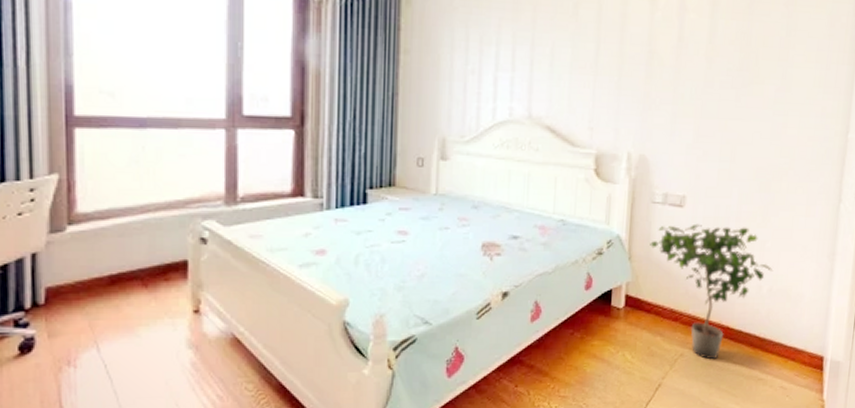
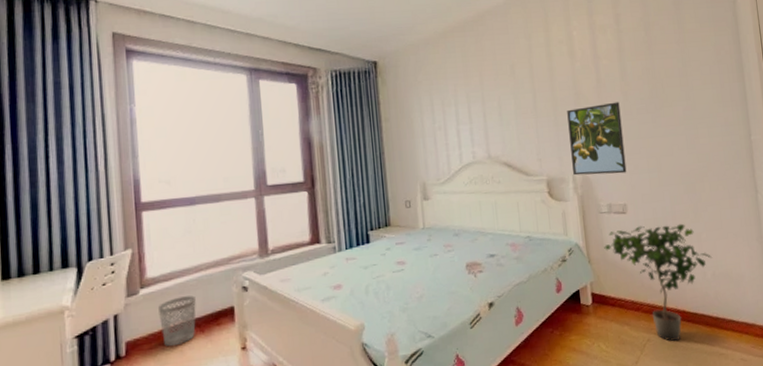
wastebasket: none [90,241,139,300] -> present [158,295,196,347]
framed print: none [629,68,701,159] -> present [567,102,627,176]

